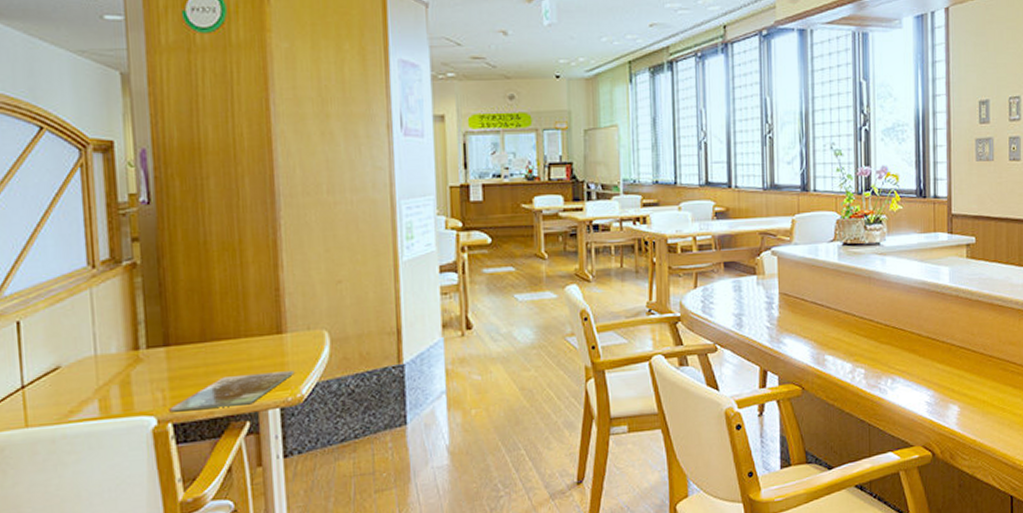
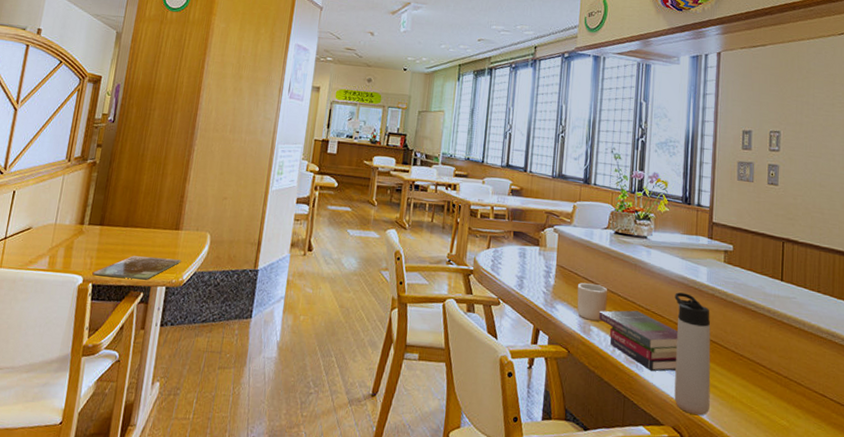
mug: none [806,306,842,349] -> present [577,282,608,321]
books: none [832,329,923,392] -> present [598,310,679,372]
thermos bottle: none [915,299,960,429] -> present [674,292,711,416]

